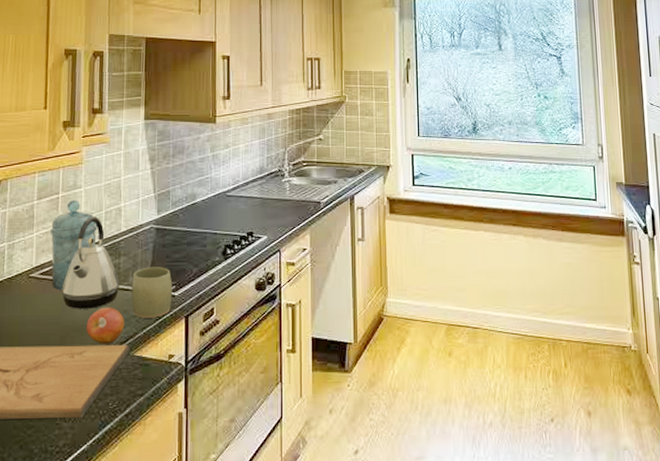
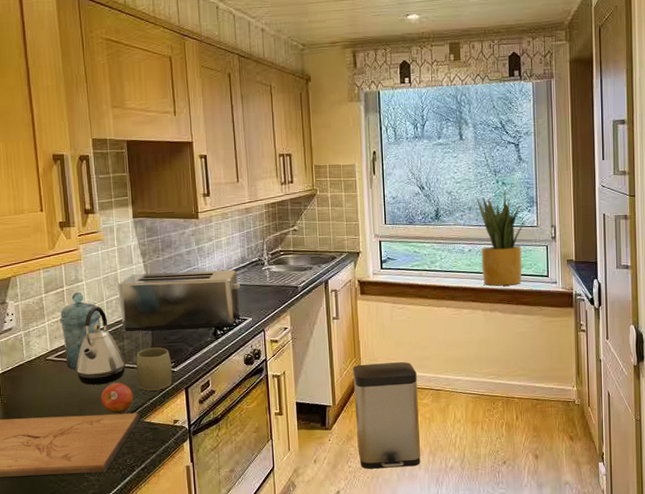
toaster: none [120,180,257,247] -> present [118,269,241,331]
pedal bin: none [378,293,455,423] -> present [353,362,421,469]
planter: none [517,106,573,209] -> present [477,192,528,286]

